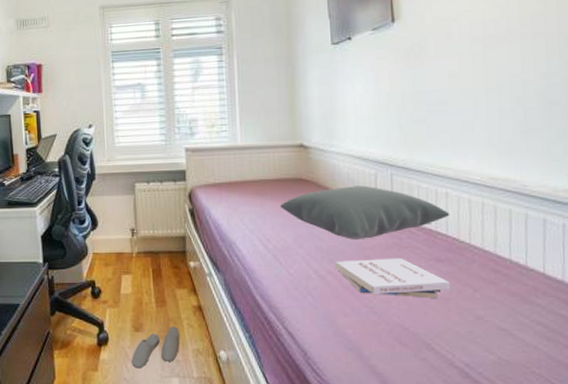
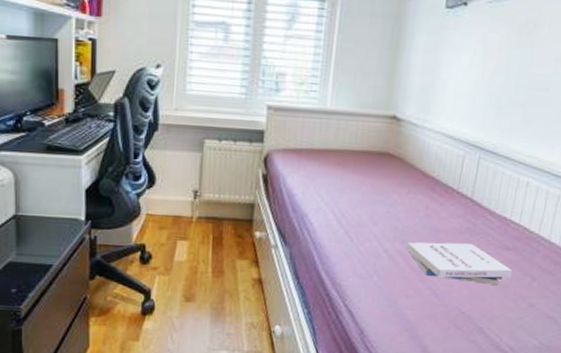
slippers: present [132,326,180,369] -> none [178,298,235,340]
cushion: present [280,185,450,239] -> none [361,166,527,222]

